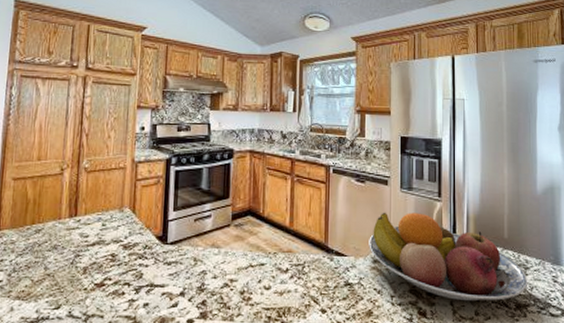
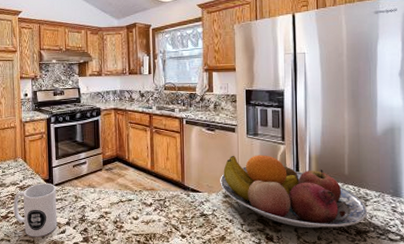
mug: none [112,240,171,313] -> present [13,183,58,238]

